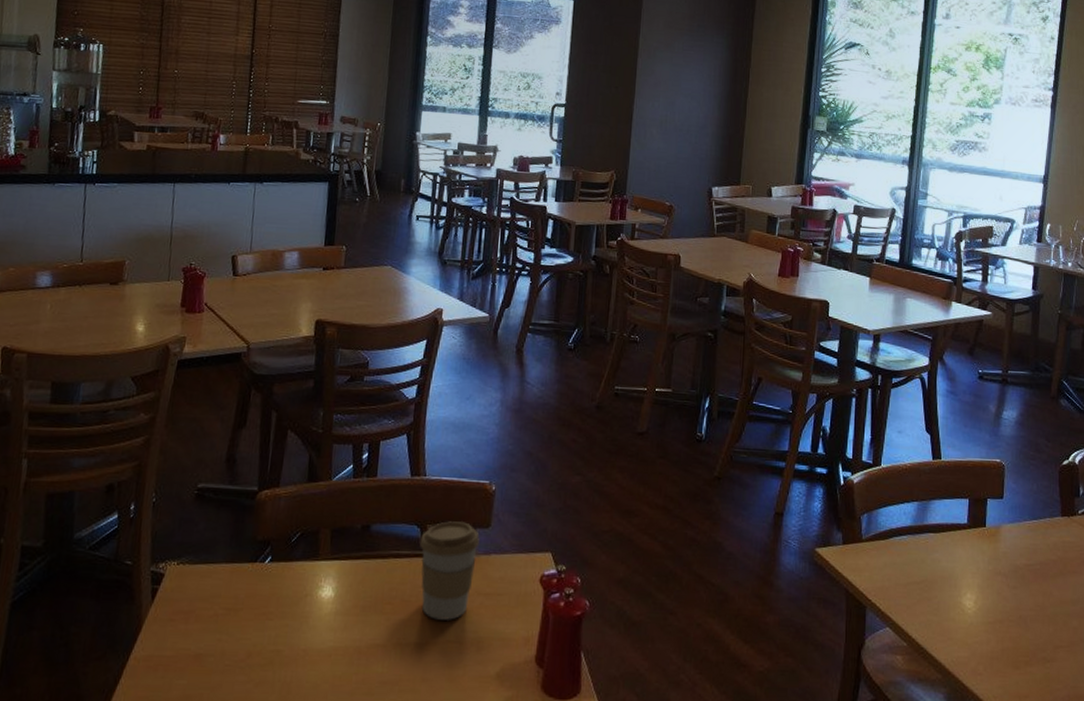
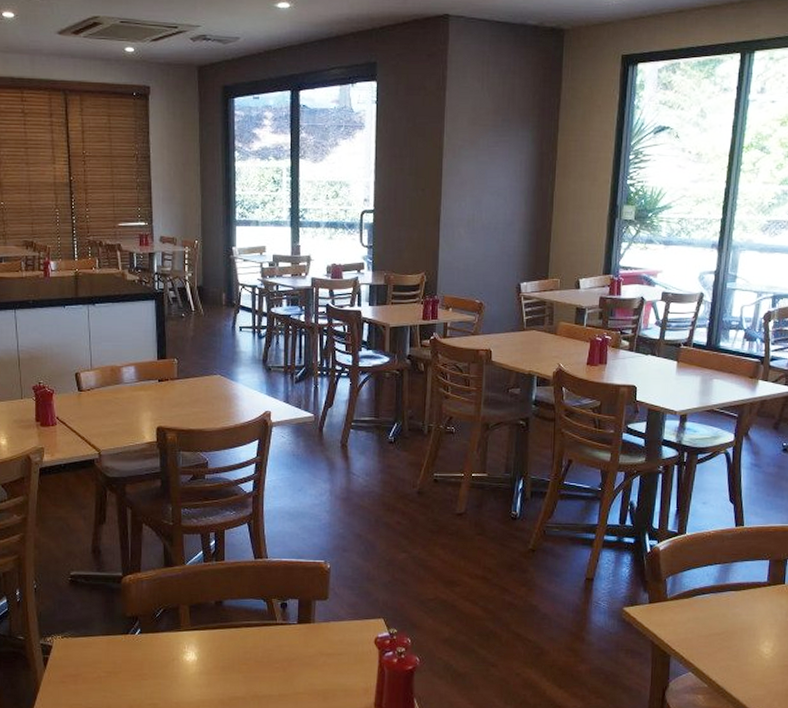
coffee cup: present [419,521,479,620] -> none [266,595,319,676]

